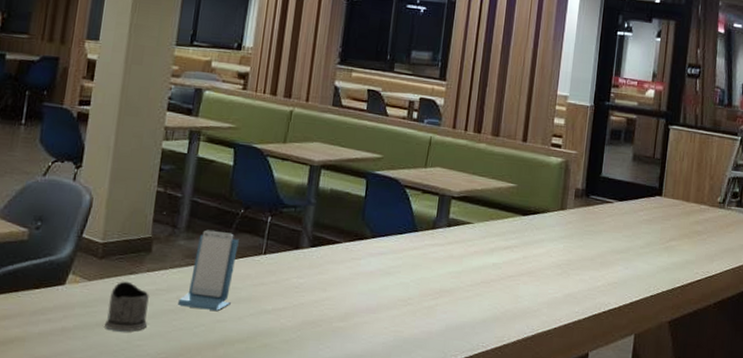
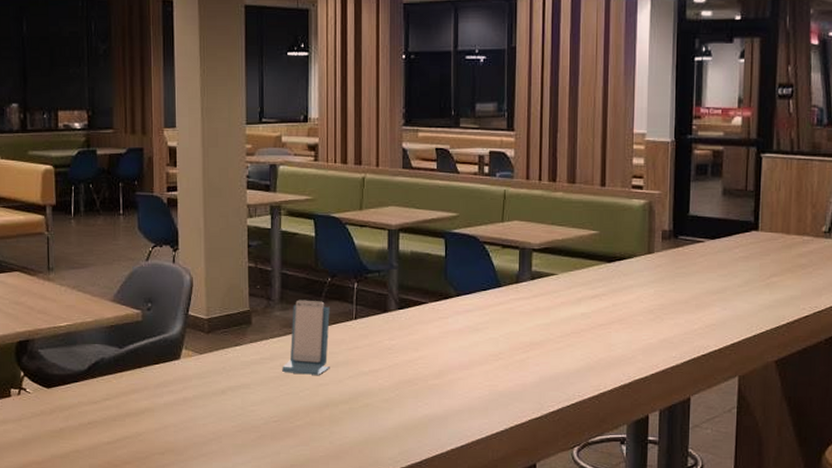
tea glass holder: present [105,281,149,332] -> none [220,352,258,399]

